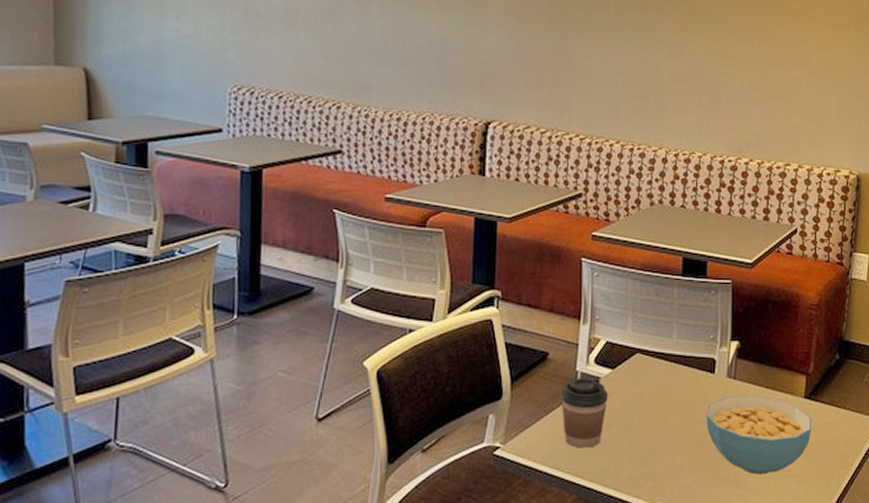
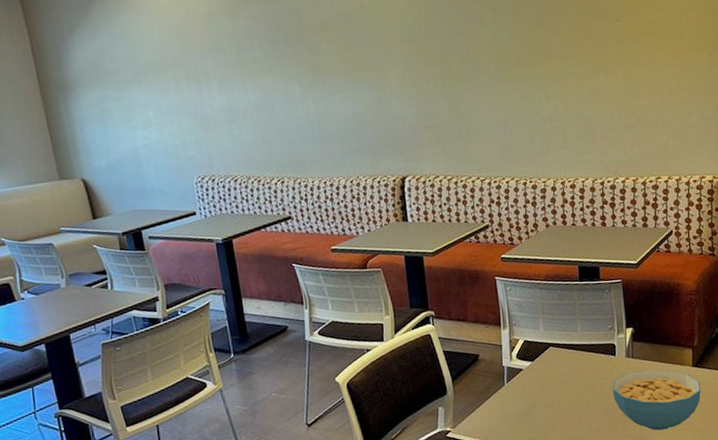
coffee cup: present [561,378,608,448] -> none [493,370,531,425]

